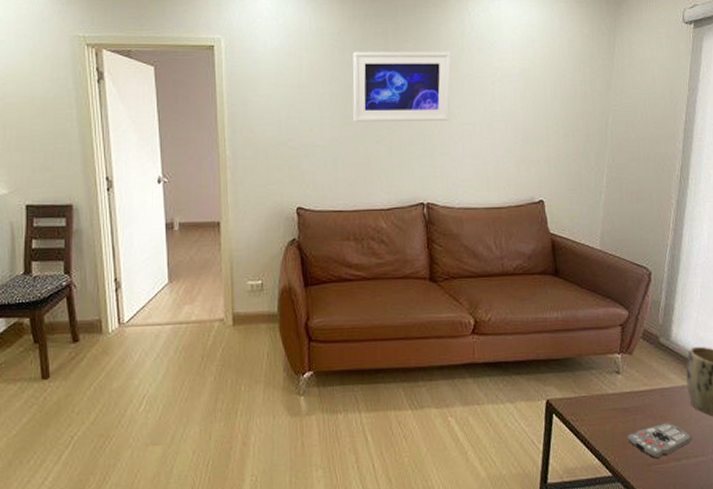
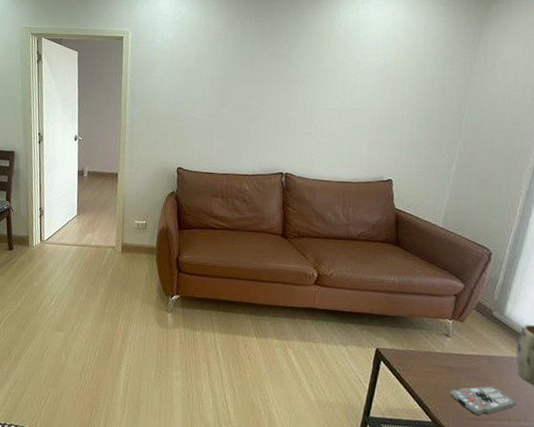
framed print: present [352,51,452,122] -> none [229,44,319,105]

